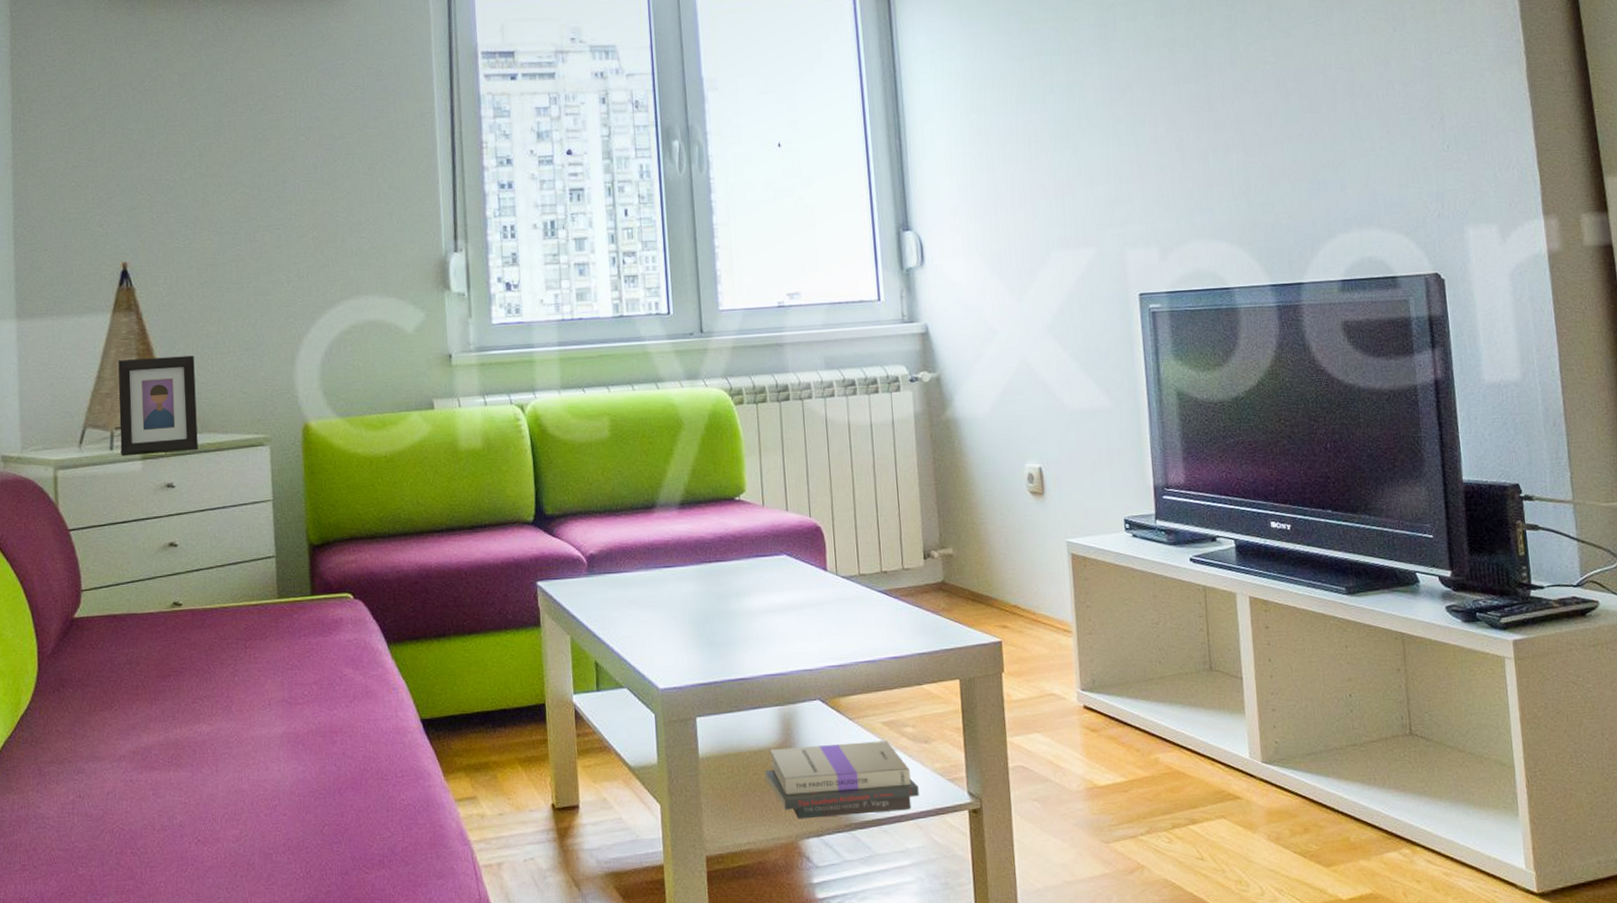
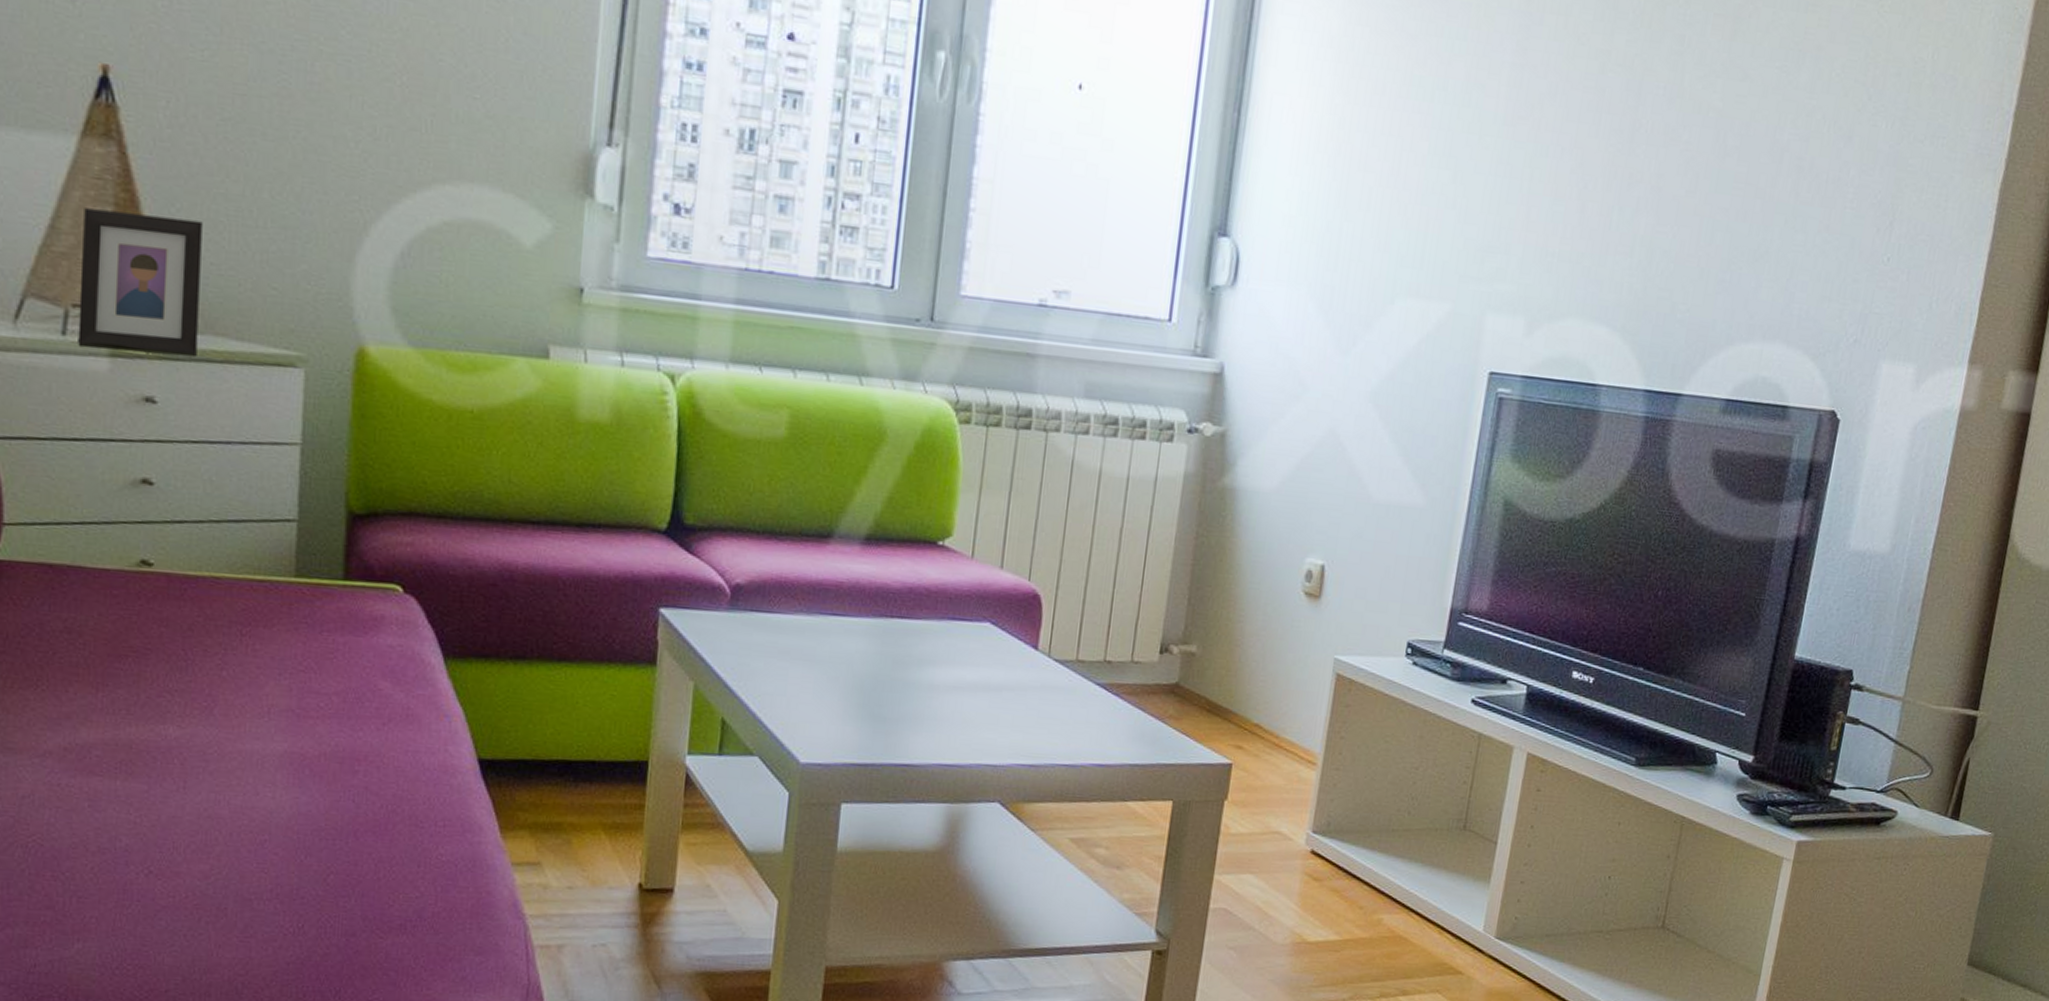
books: present [765,740,919,819] -> none [914,852,1099,943]

